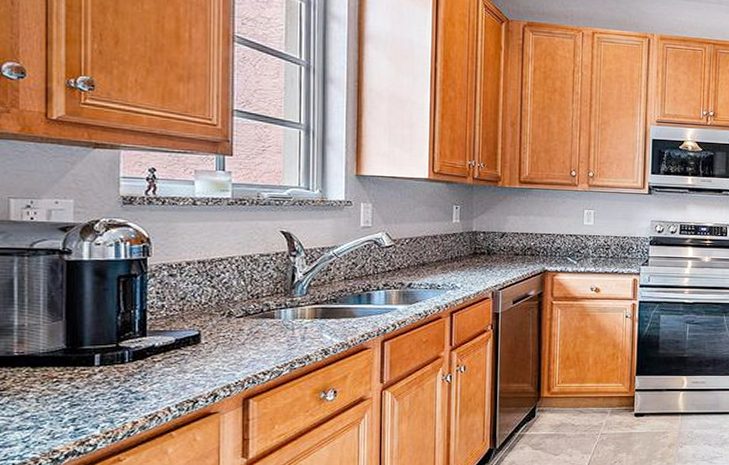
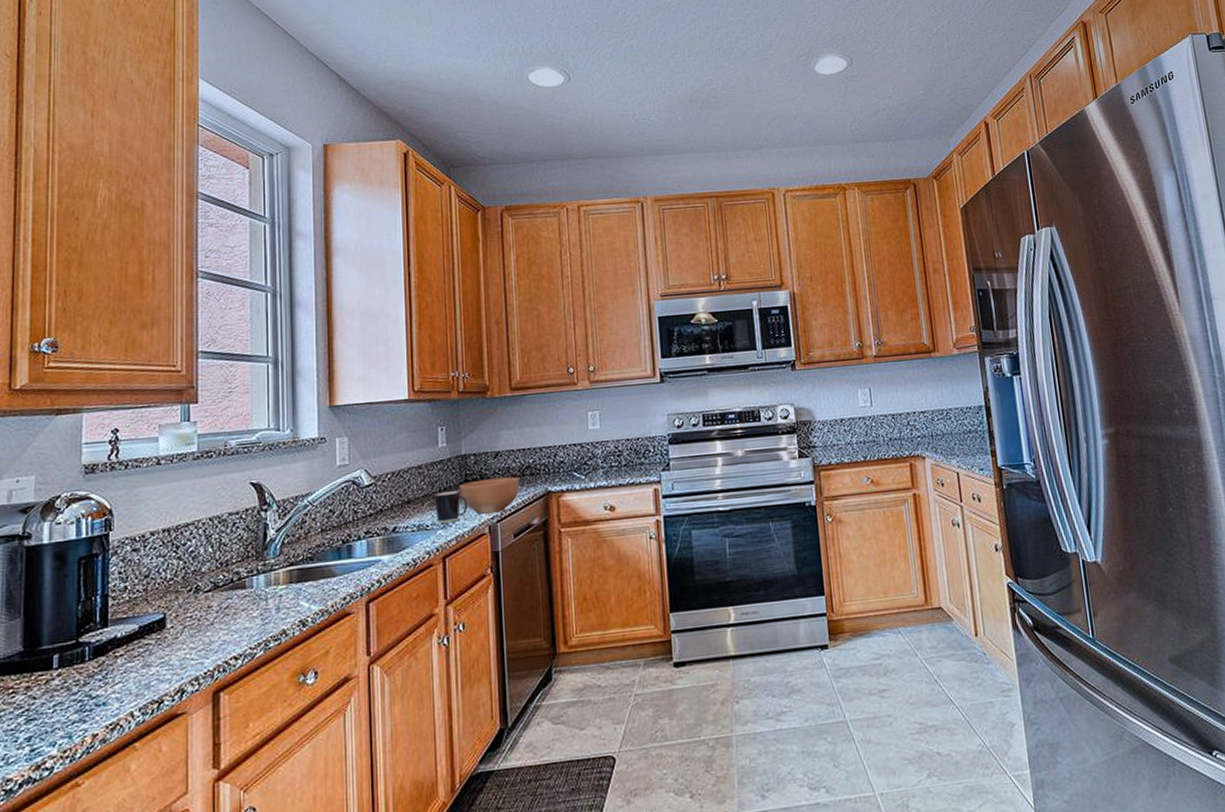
mug: none [446,260,476,286] -> present [434,491,468,524]
bowl: none [468,254,522,282] -> present [458,476,520,515]

